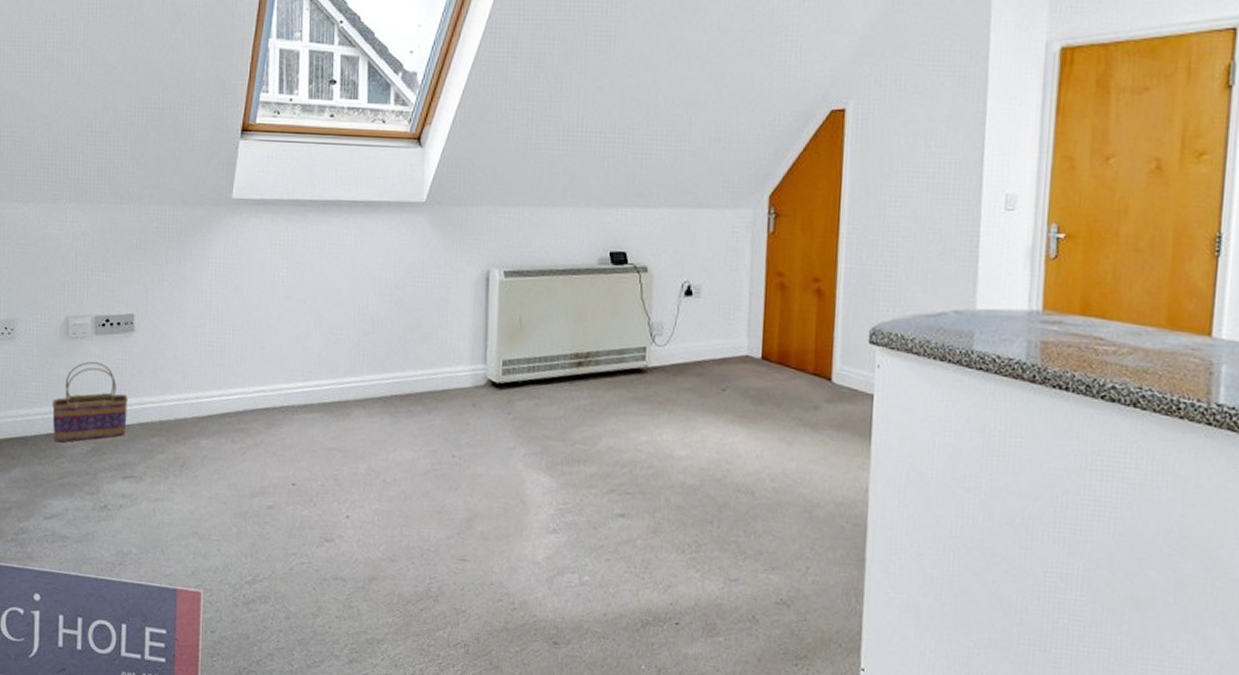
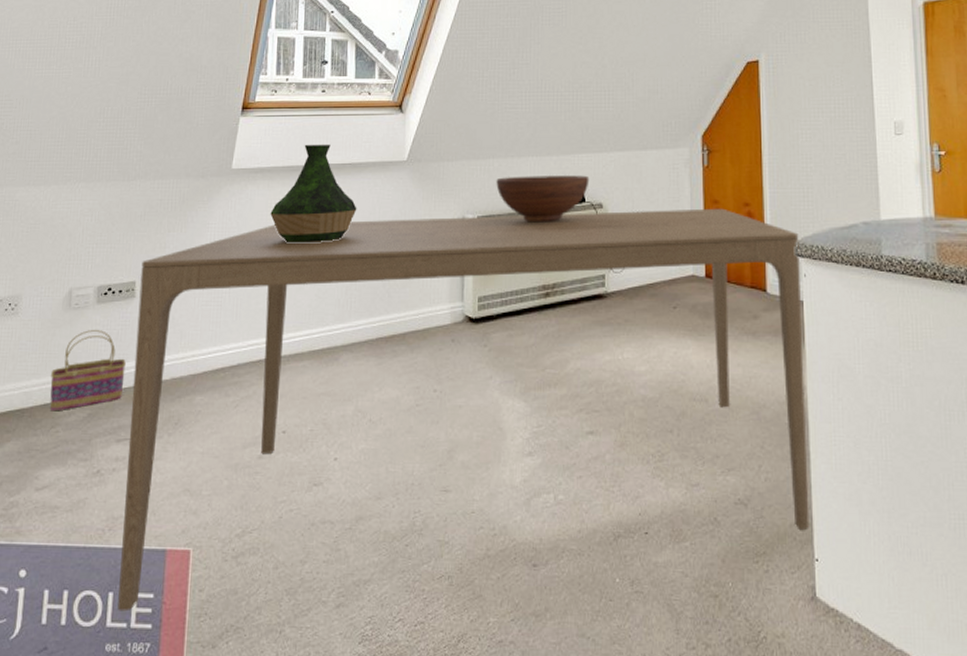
dining table: none [131,263,876,644] -> present [117,208,810,612]
vase: none [275,176,370,287] -> present [270,144,357,243]
fruit bowl: none [526,228,634,284] -> present [496,175,590,223]

